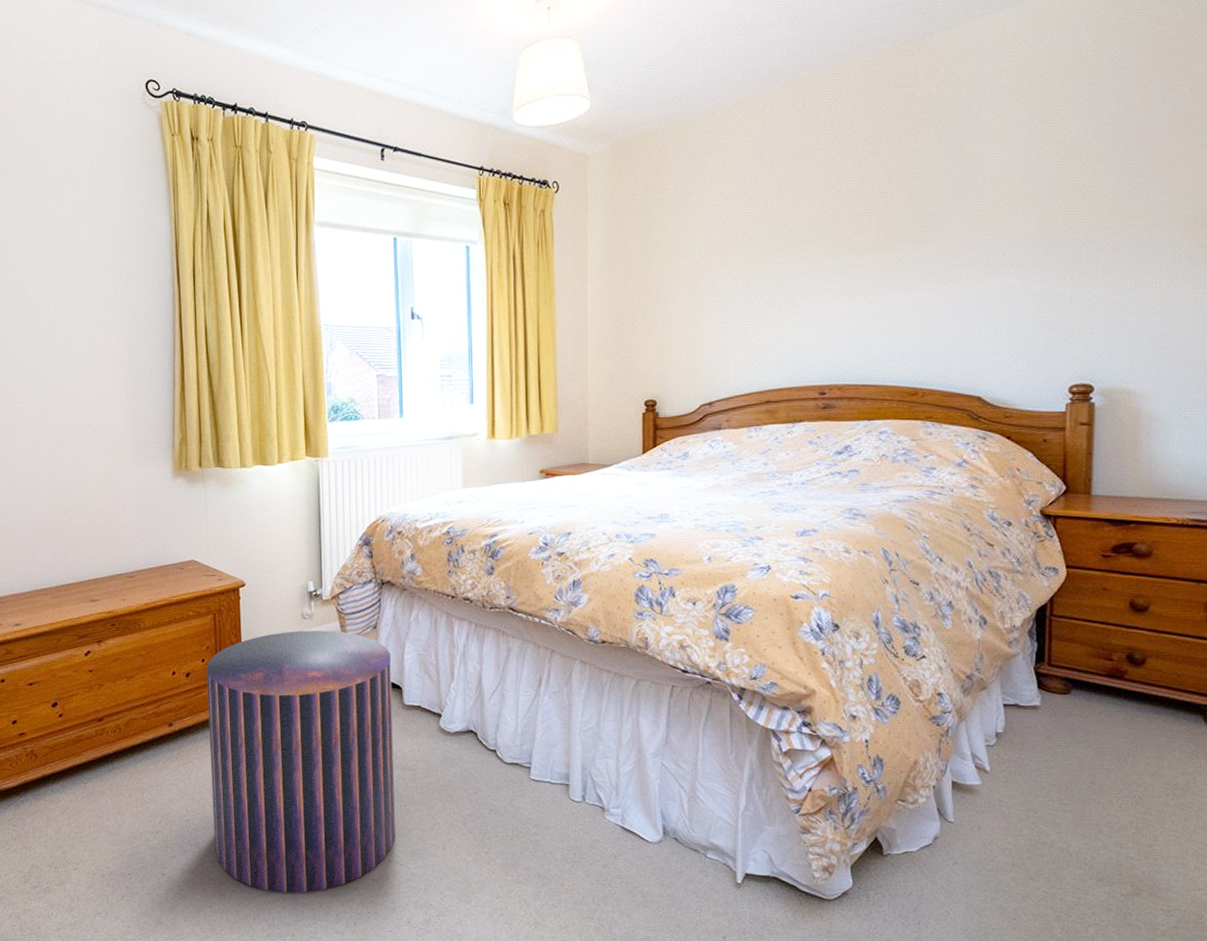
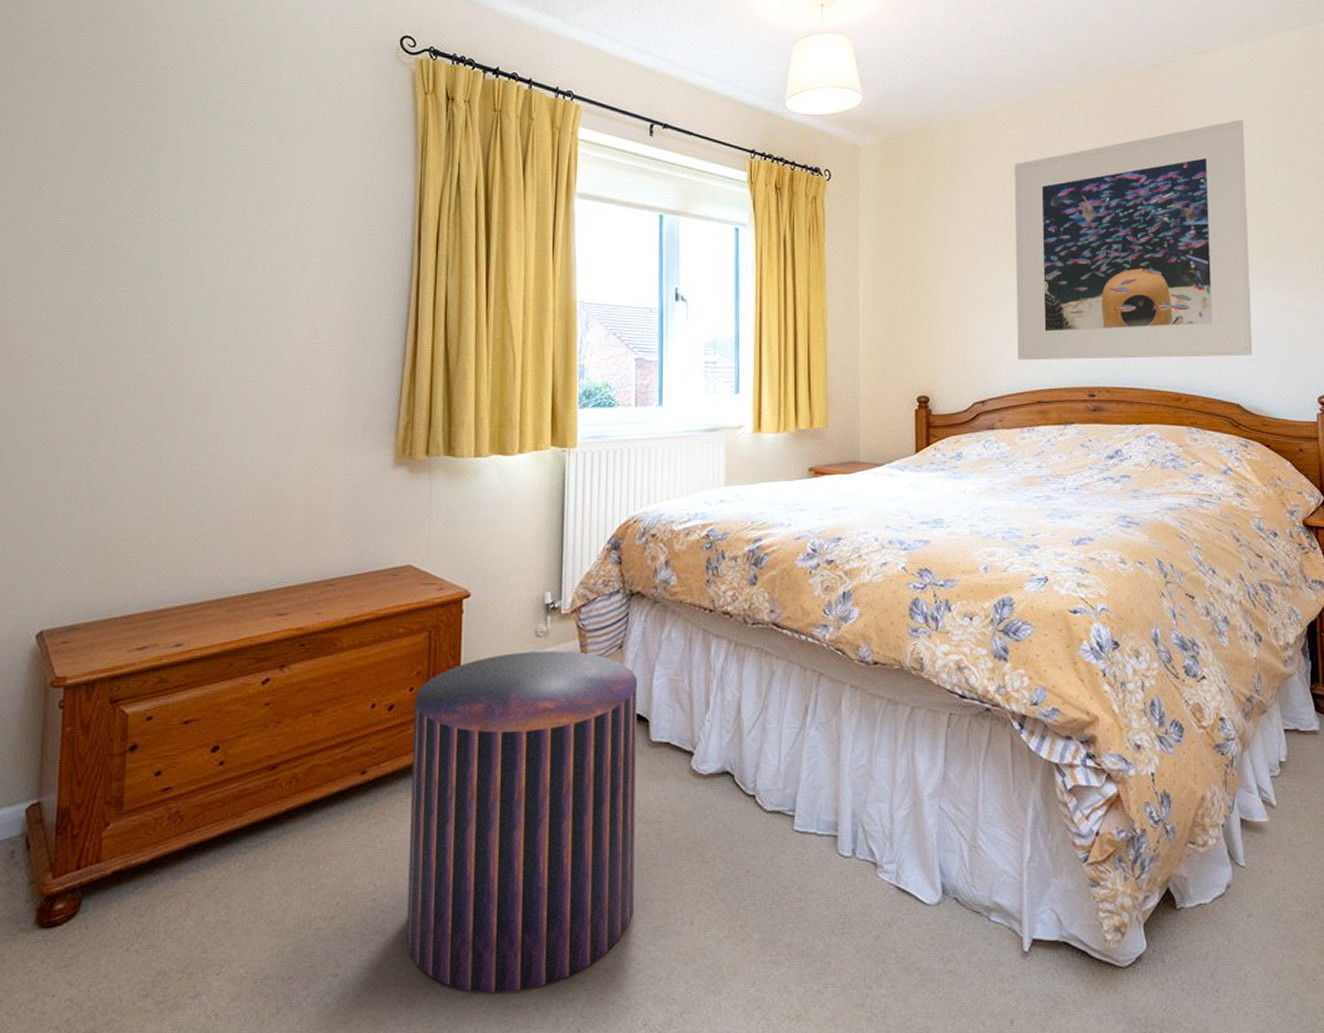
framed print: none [747,93,1008,362] -> present [1014,119,1253,360]

